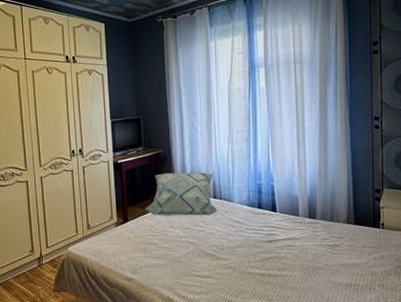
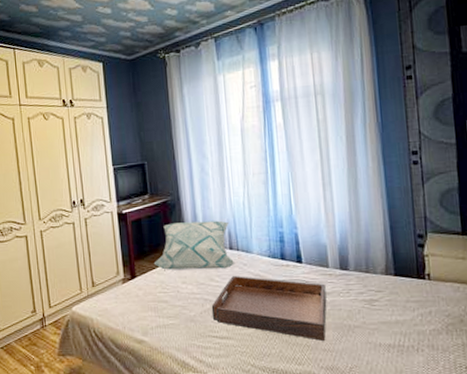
serving tray: none [195,221,296,280] -> present [211,275,327,341]

